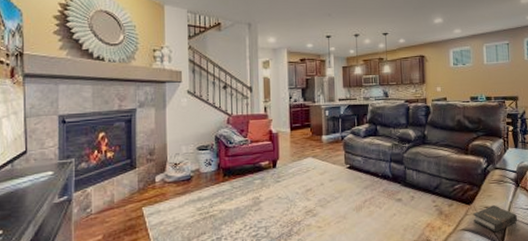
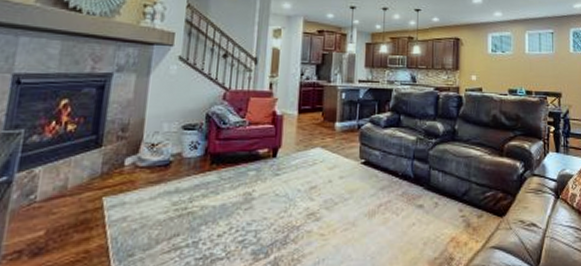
hardback book: present [473,205,518,233] -> none [505,219,557,253]

